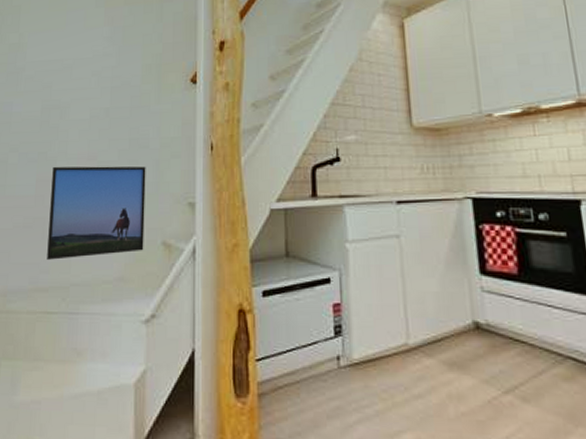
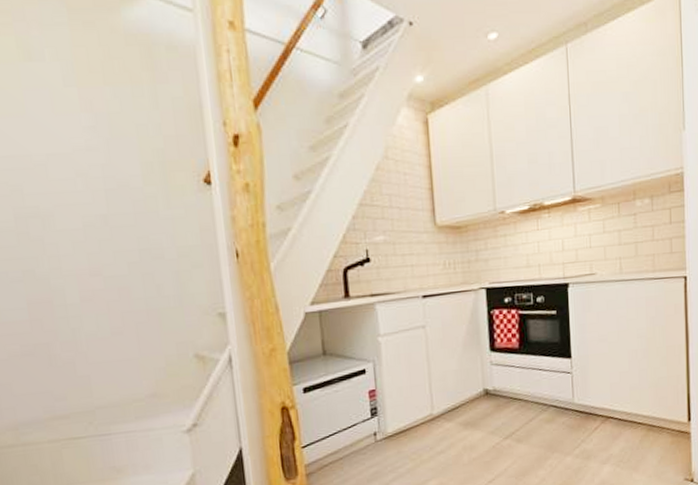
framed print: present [47,166,146,260] -> none [46,279,175,387]

